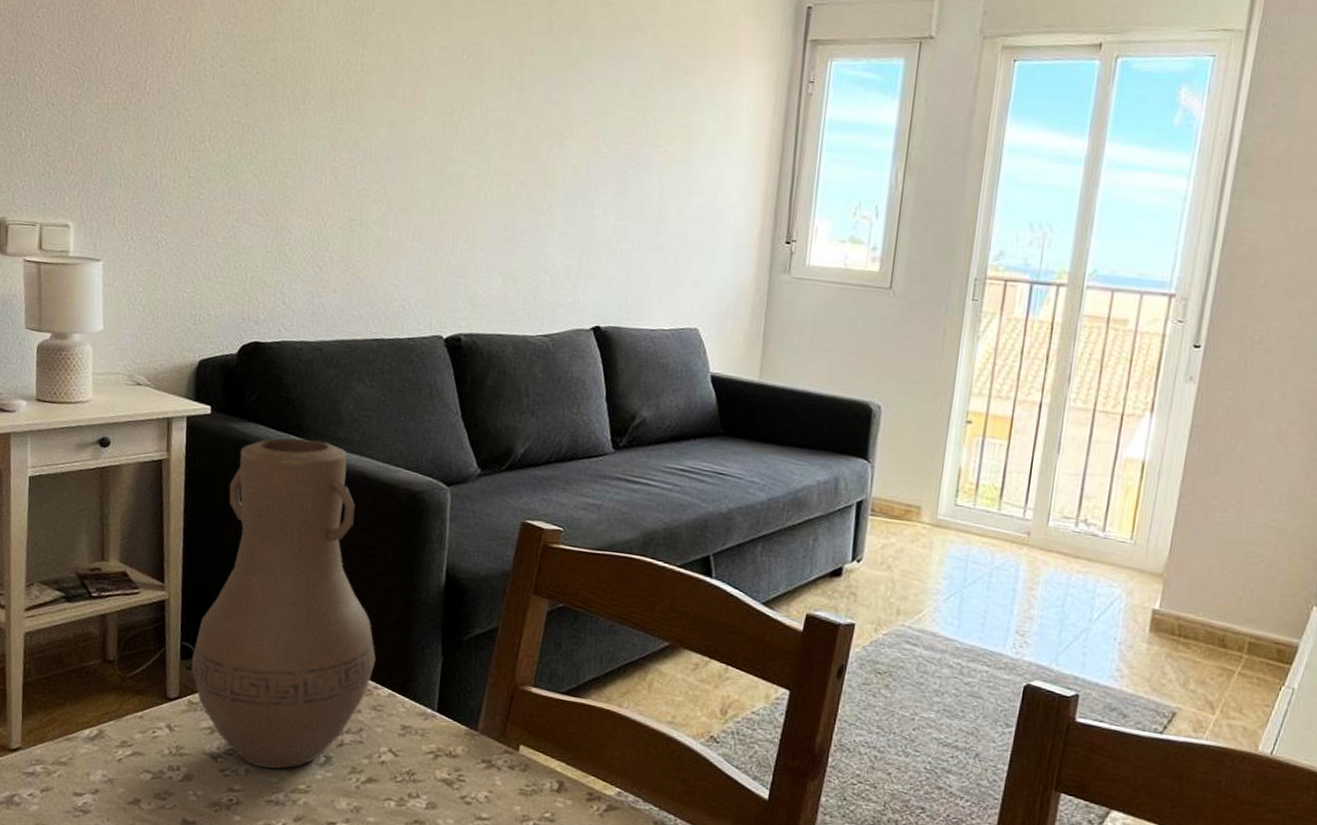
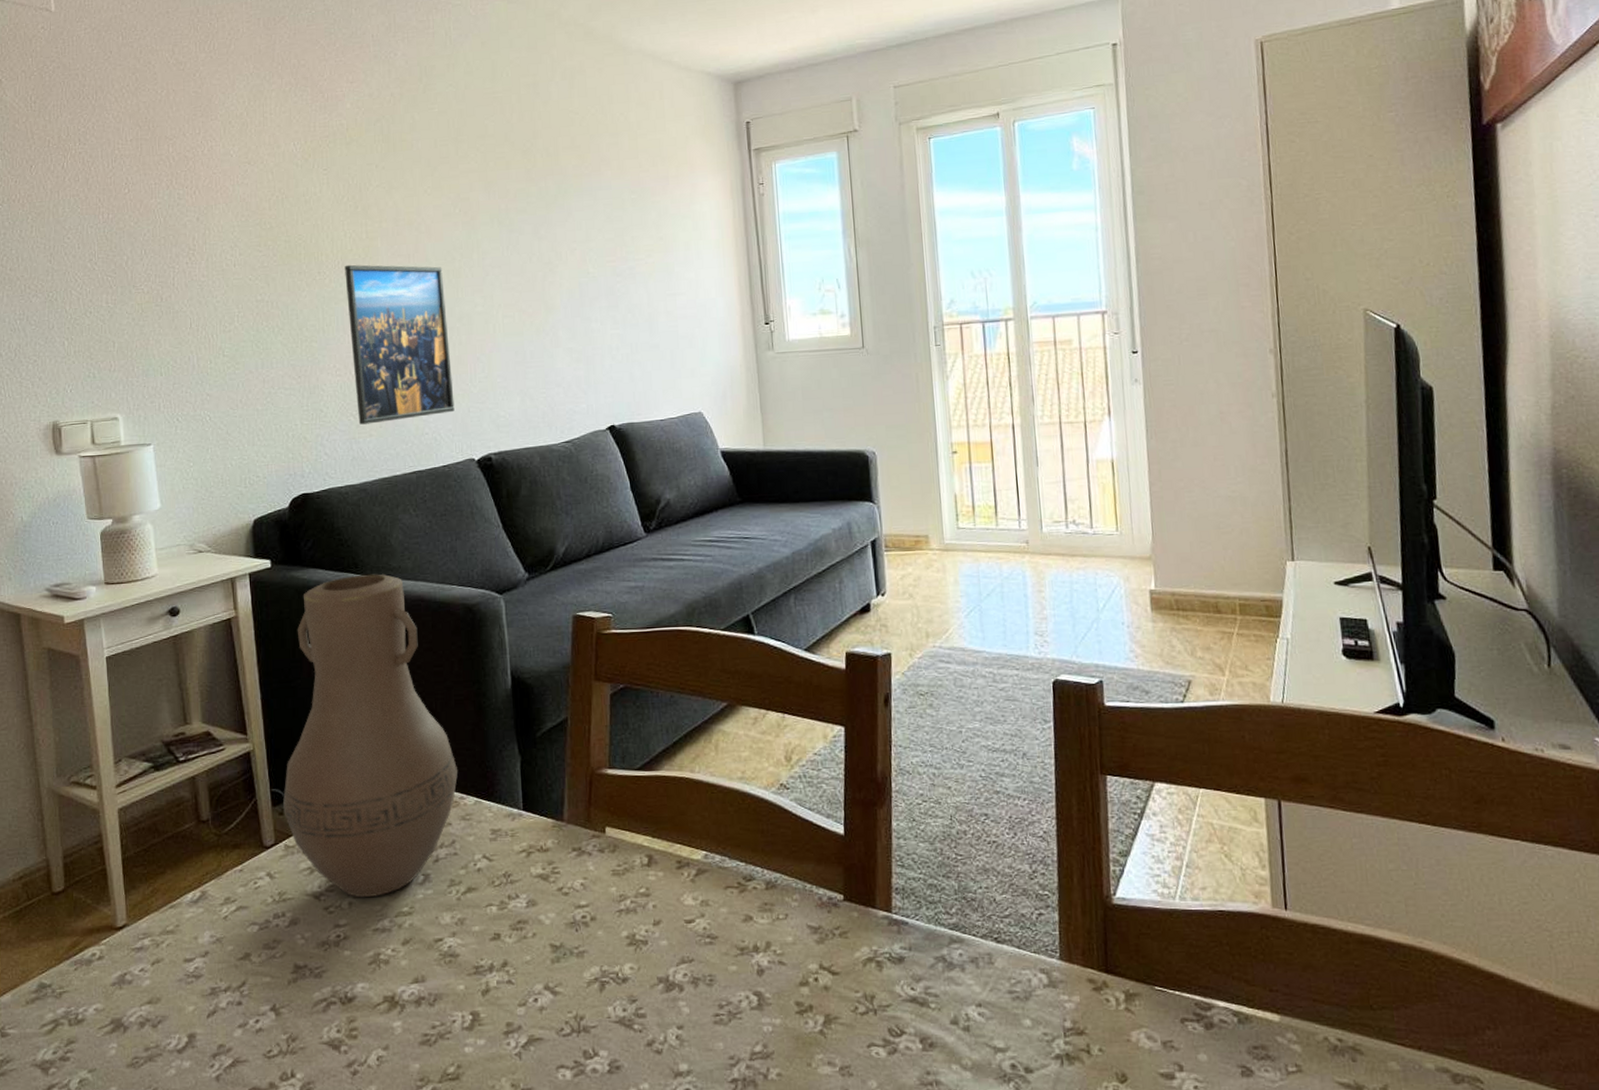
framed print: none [324,98,439,282] -> present [345,264,455,425]

